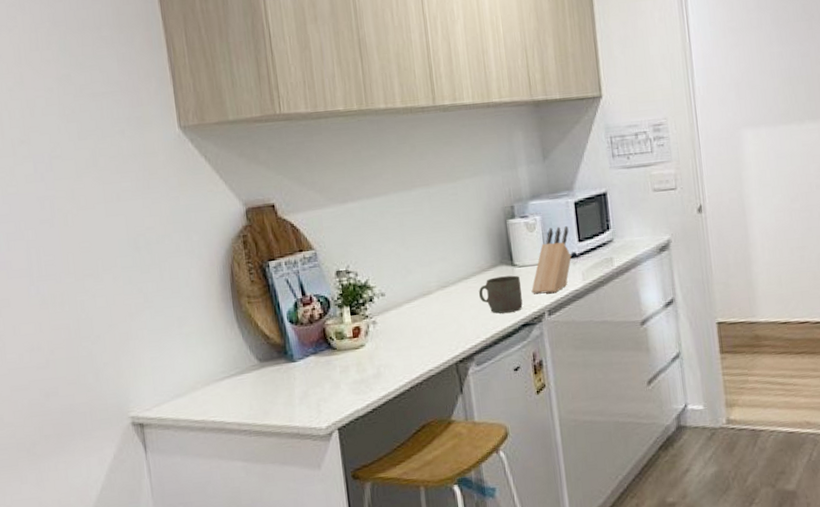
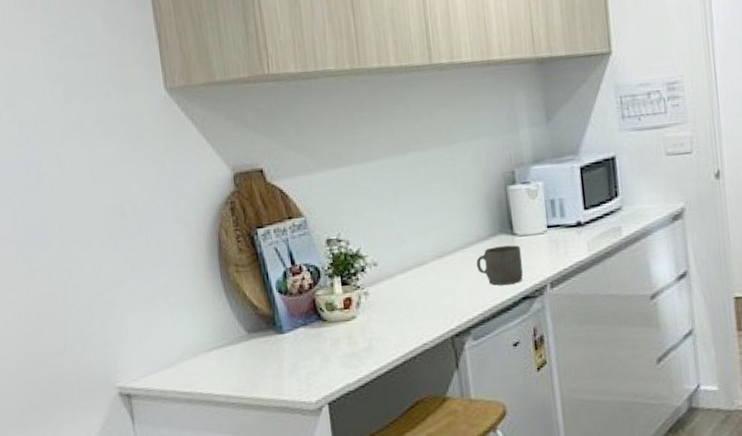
knife block: present [531,226,572,294] -> none [532,192,576,265]

